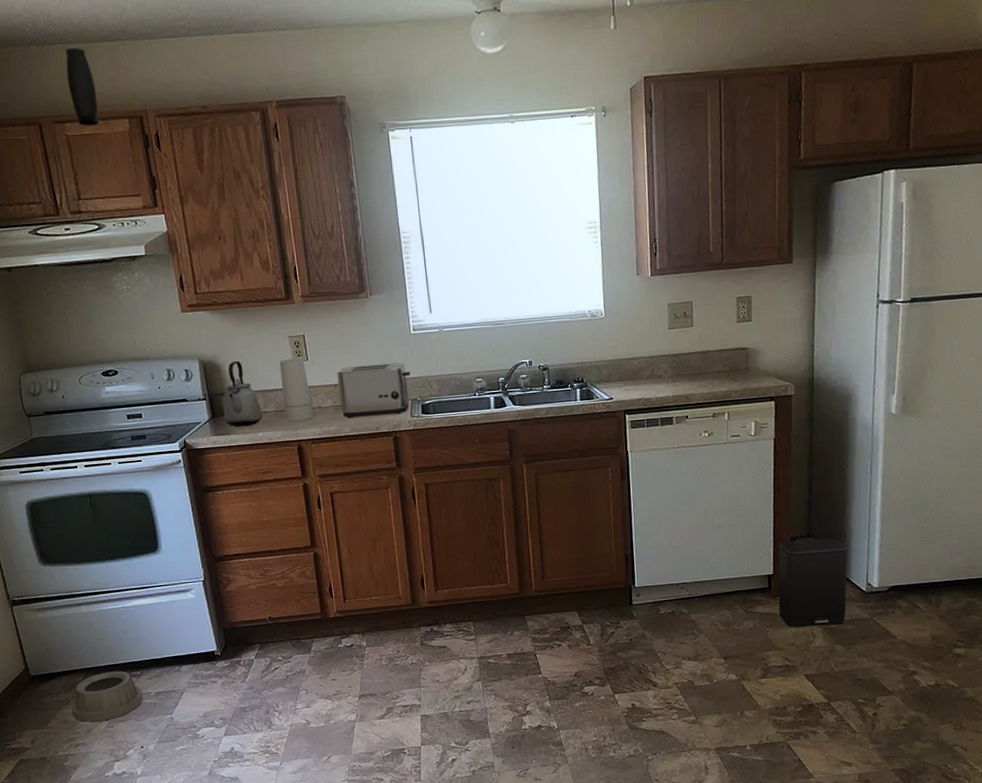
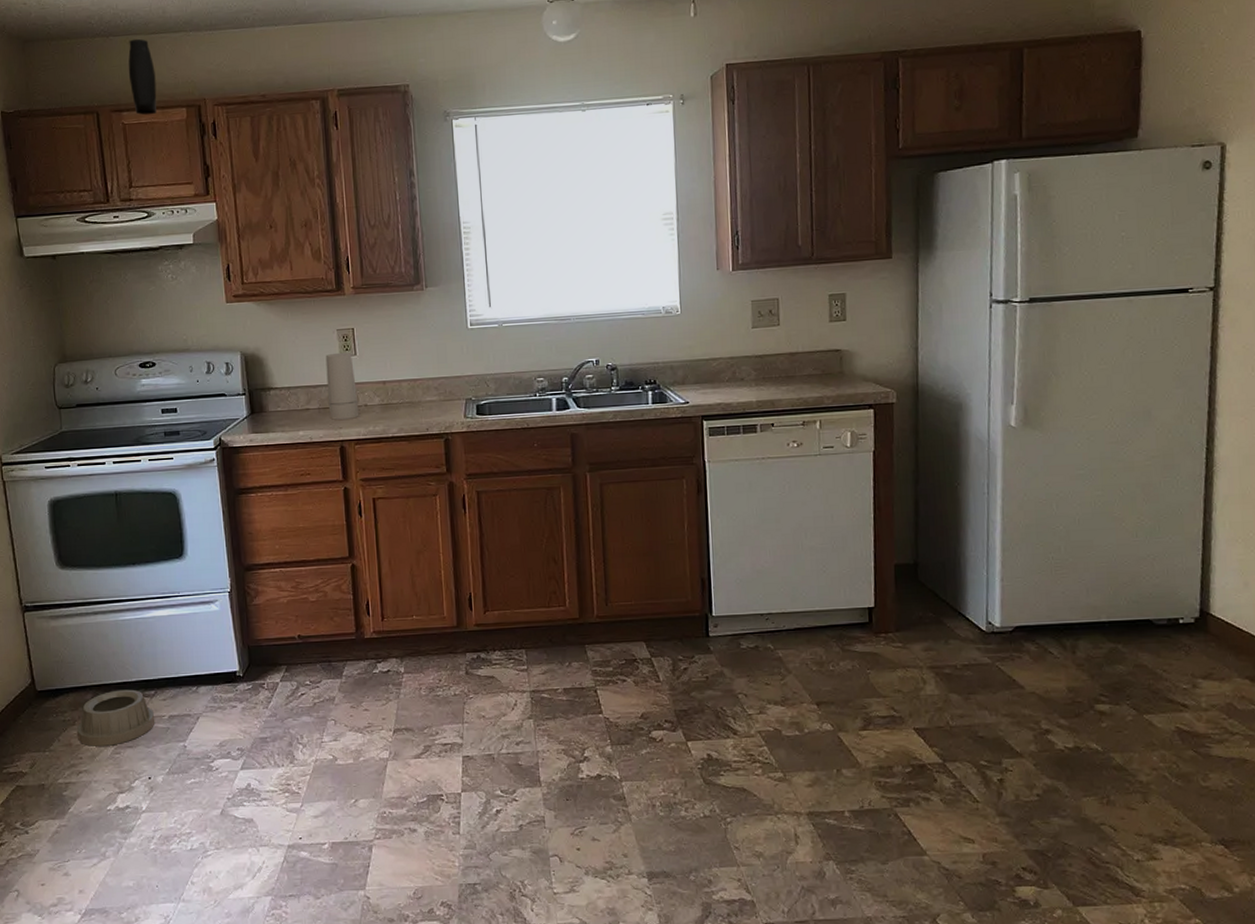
kettle: present [223,360,263,427] -> none [263,354,305,425]
toaster: present [337,362,411,419] -> none [386,359,466,419]
pedal bin: present [778,537,847,627] -> none [880,566,963,671]

